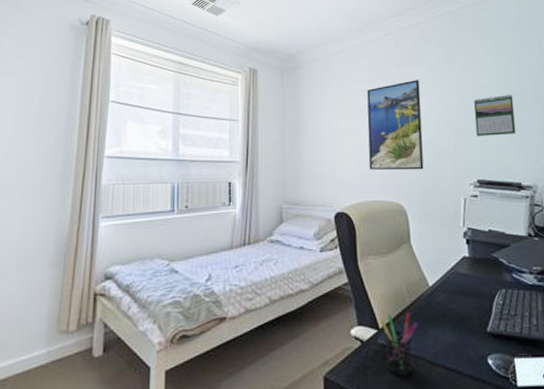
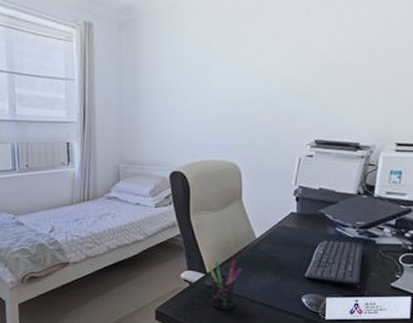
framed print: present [367,80,424,170] -> none [206,33,266,131]
calendar: present [474,94,516,136] -> none [321,49,366,95]

